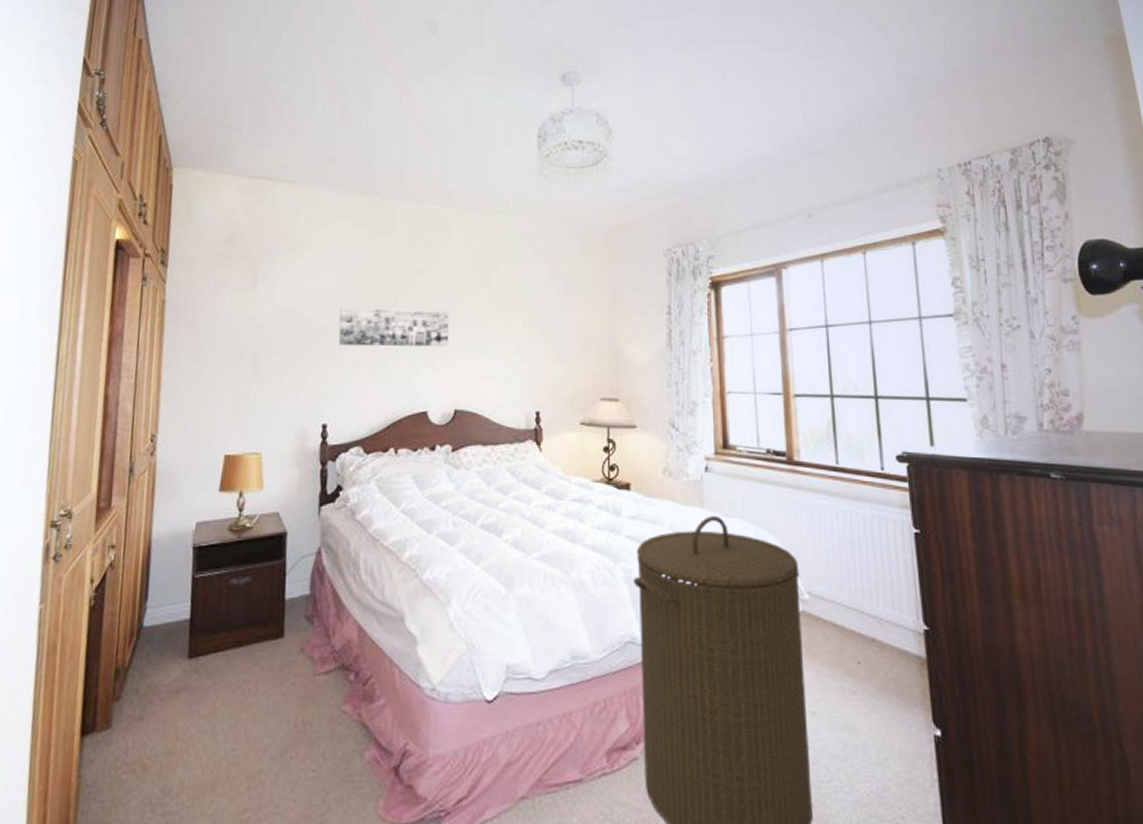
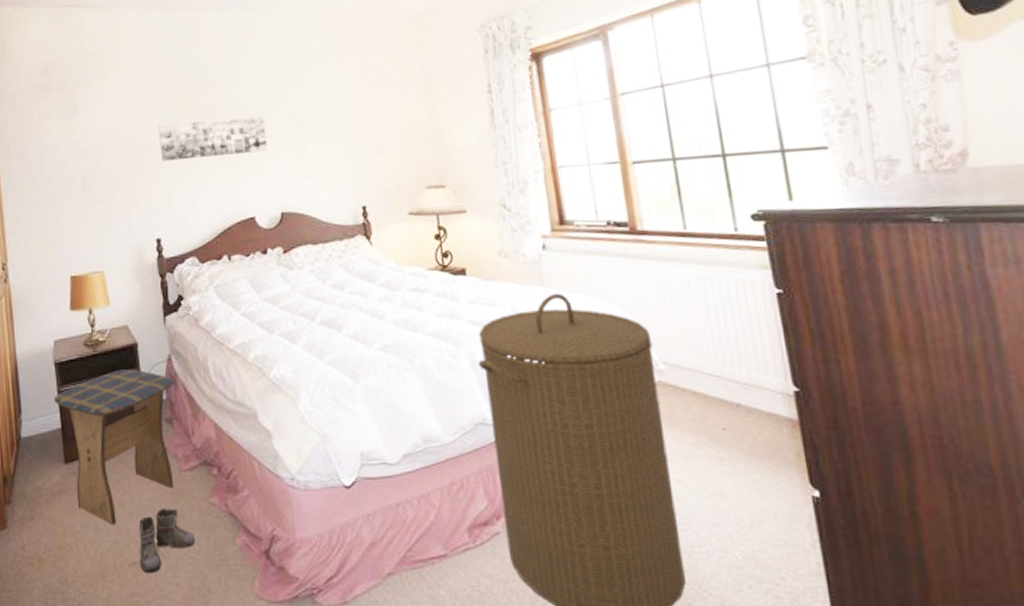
stool: none [186,559,321,731] -> present [53,369,175,525]
boots: none [245,715,321,786] -> present [130,508,196,572]

